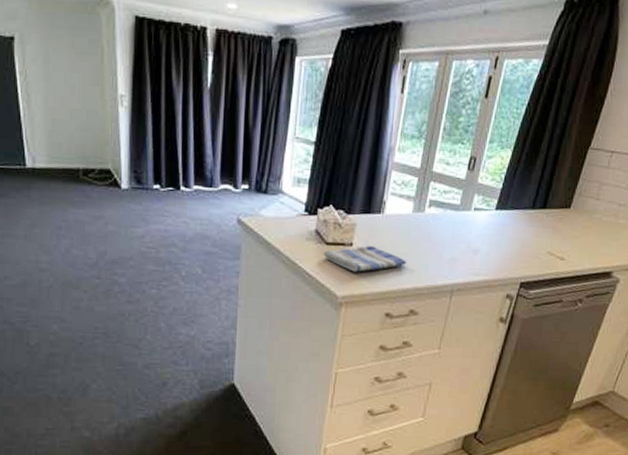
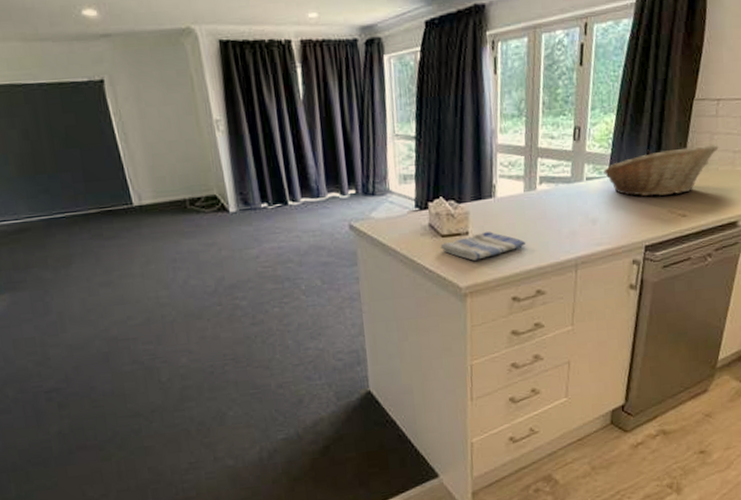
fruit basket: none [492,190,606,238] -> present [603,145,719,197]

